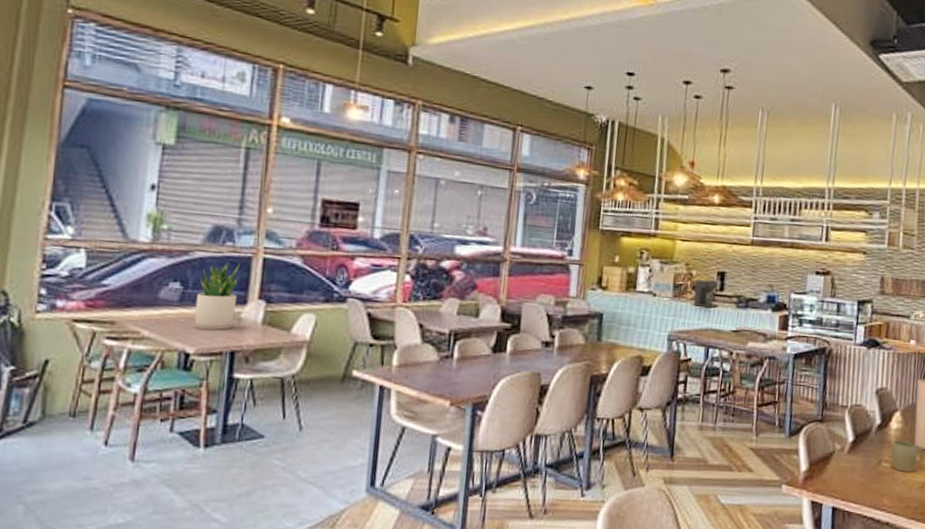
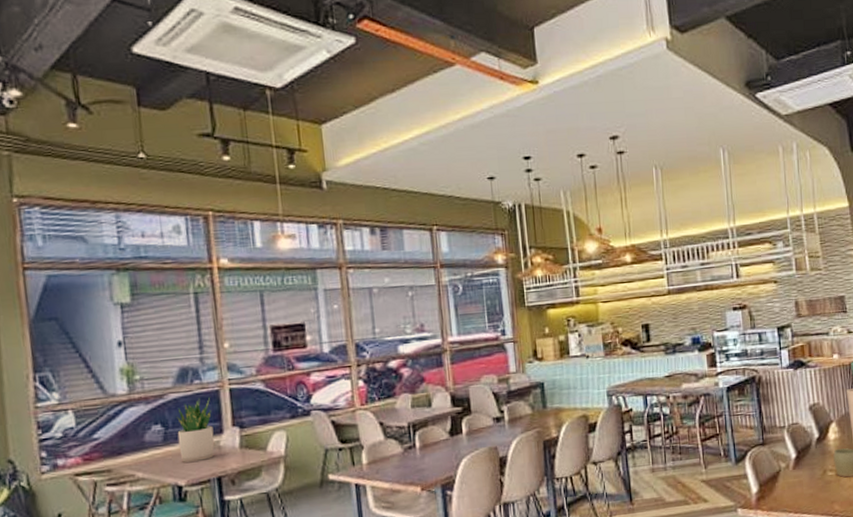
coffee maker: present [693,278,719,309] -> none [622,333,649,361]

